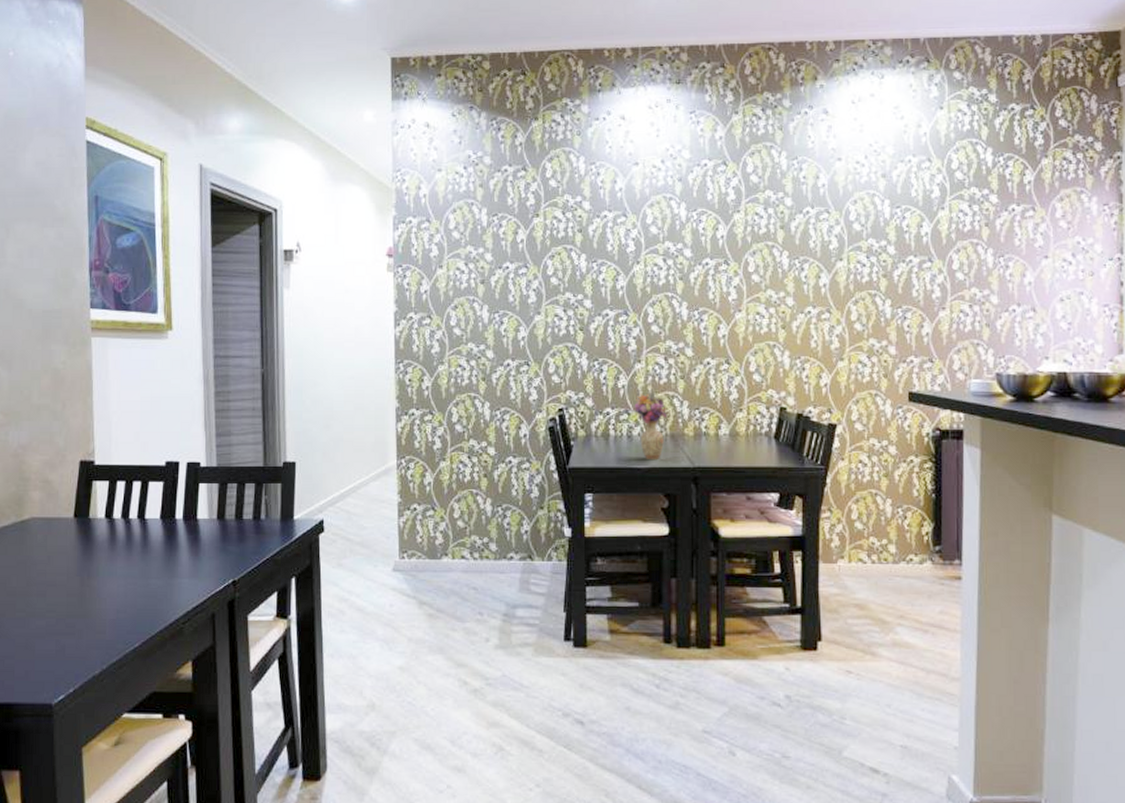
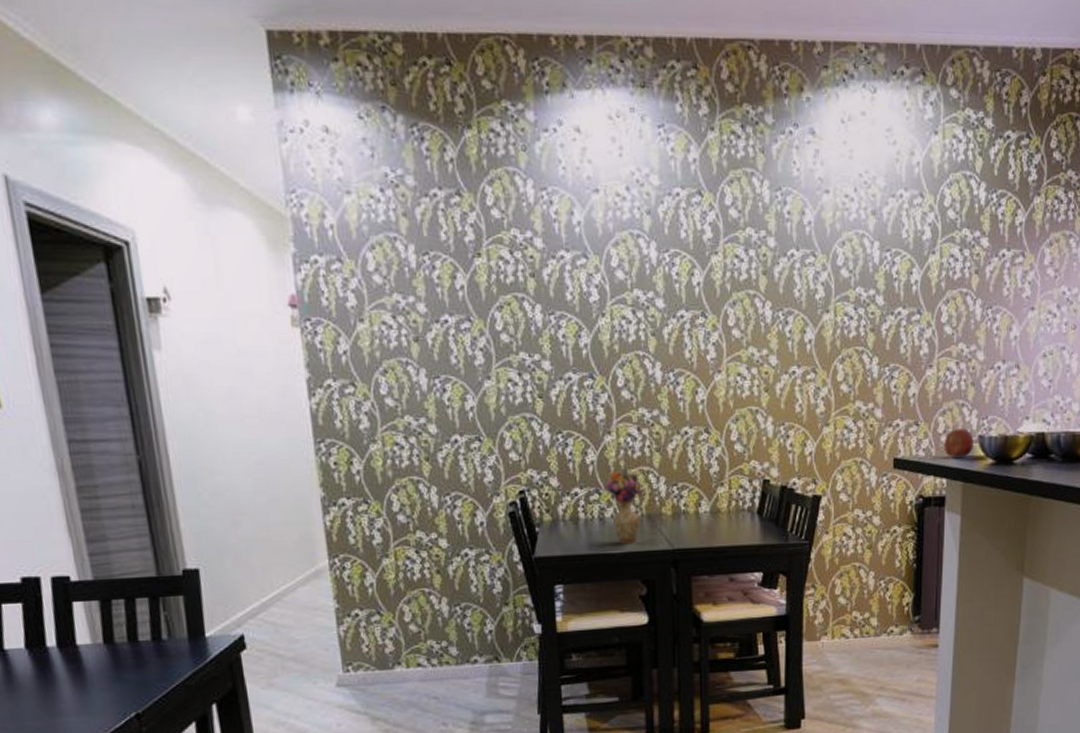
fruit: none [959,366,991,393] -> present [943,428,974,458]

